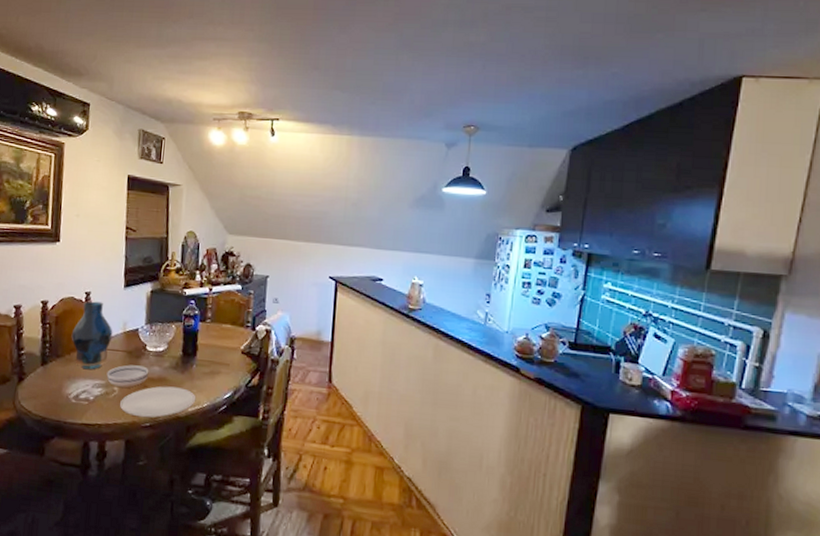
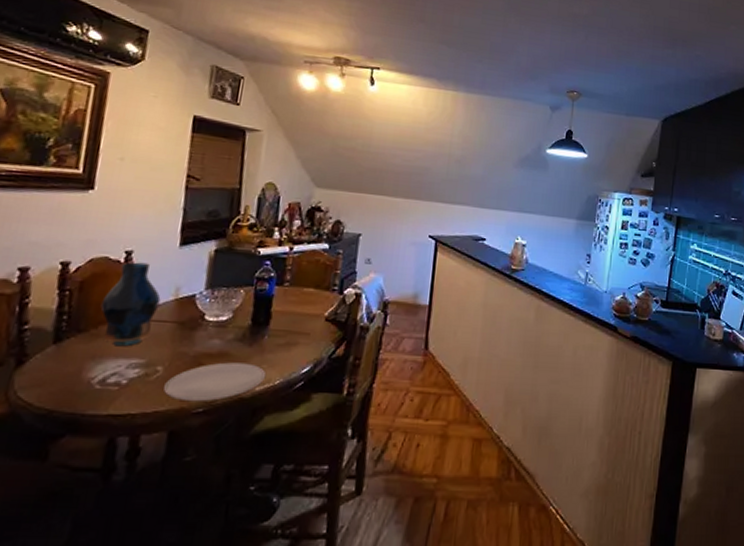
bowl: present [106,364,149,389] -> none [147,338,207,368]

